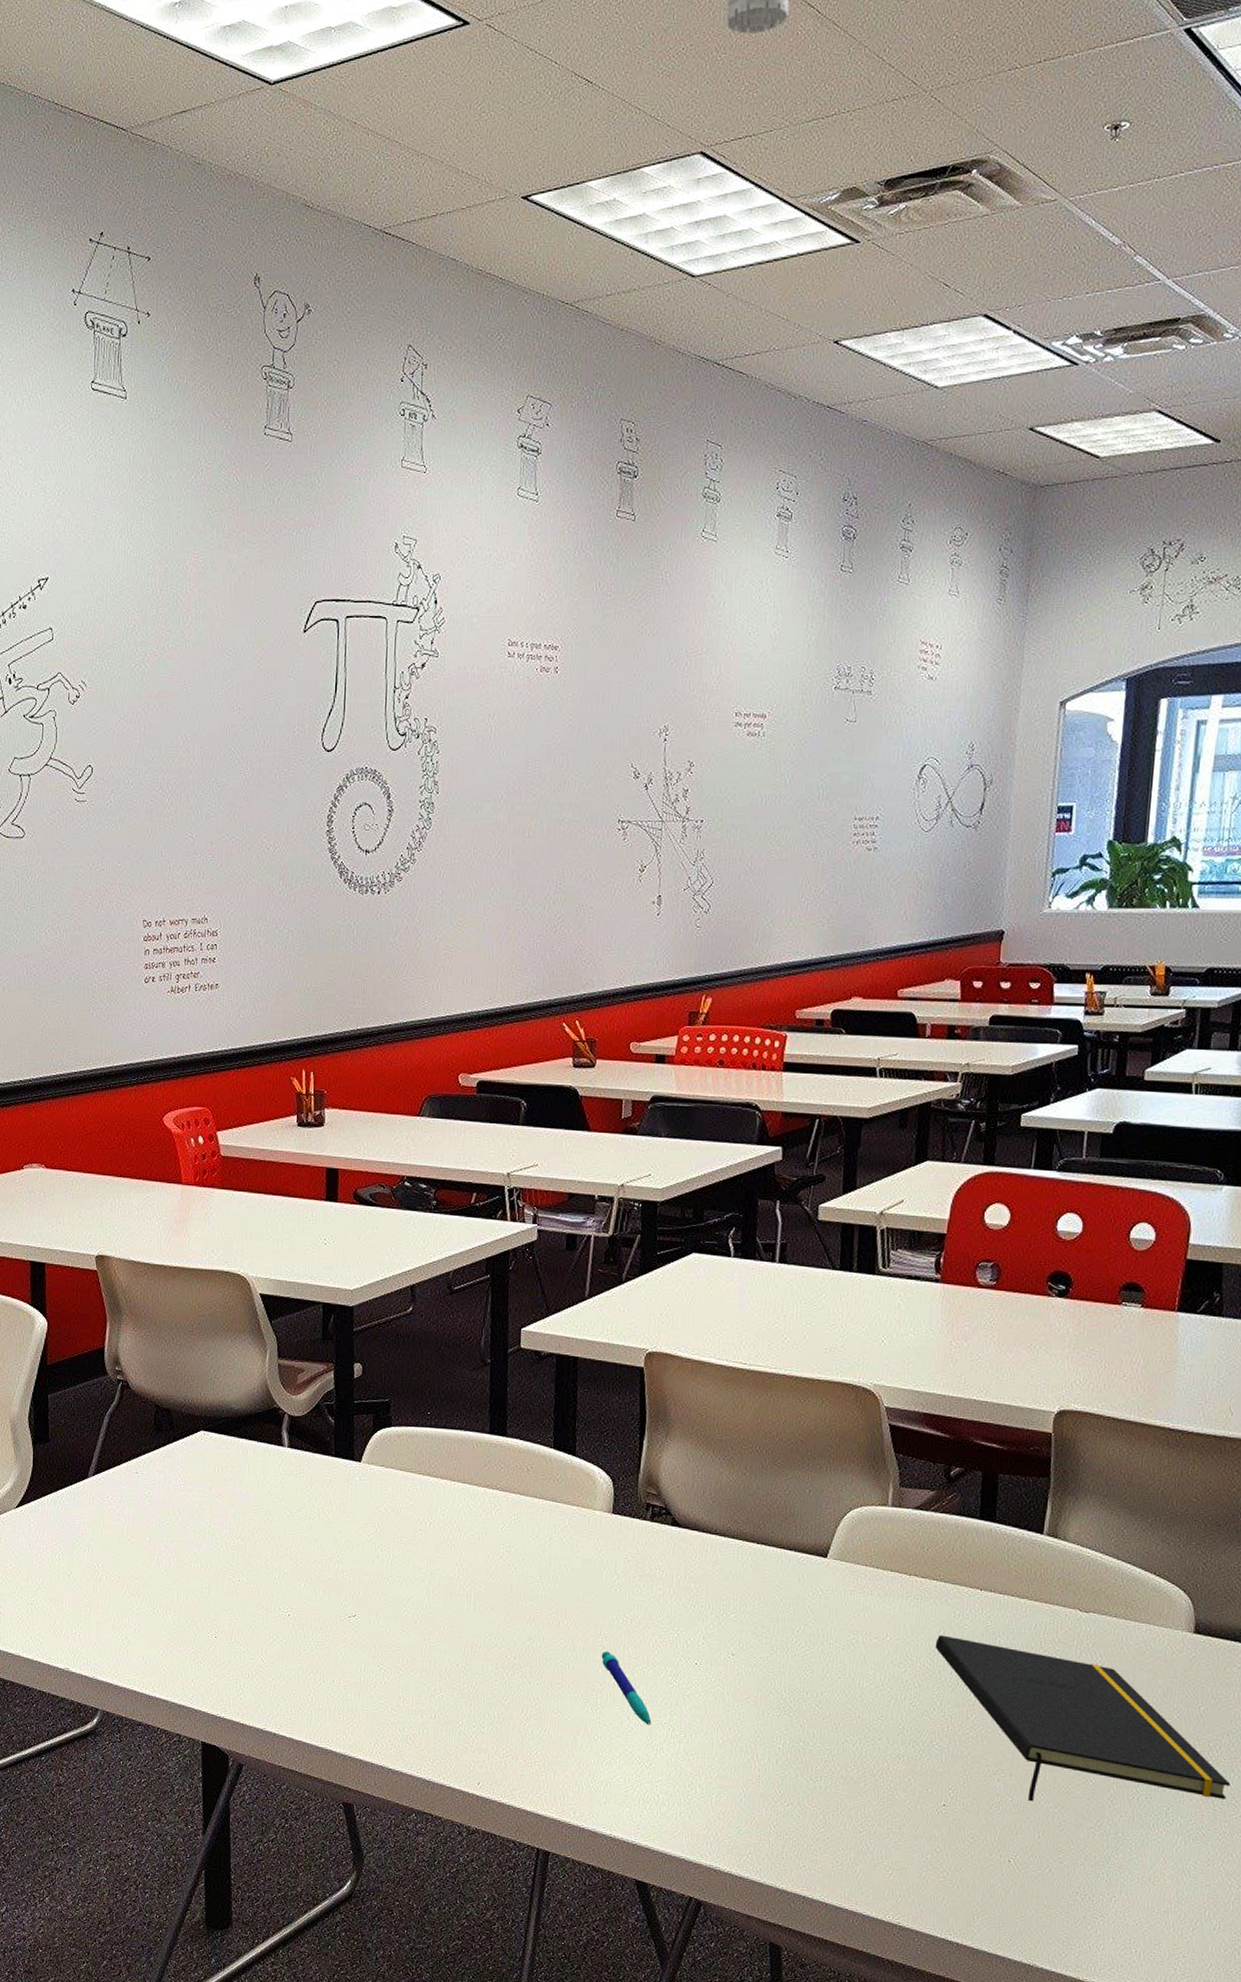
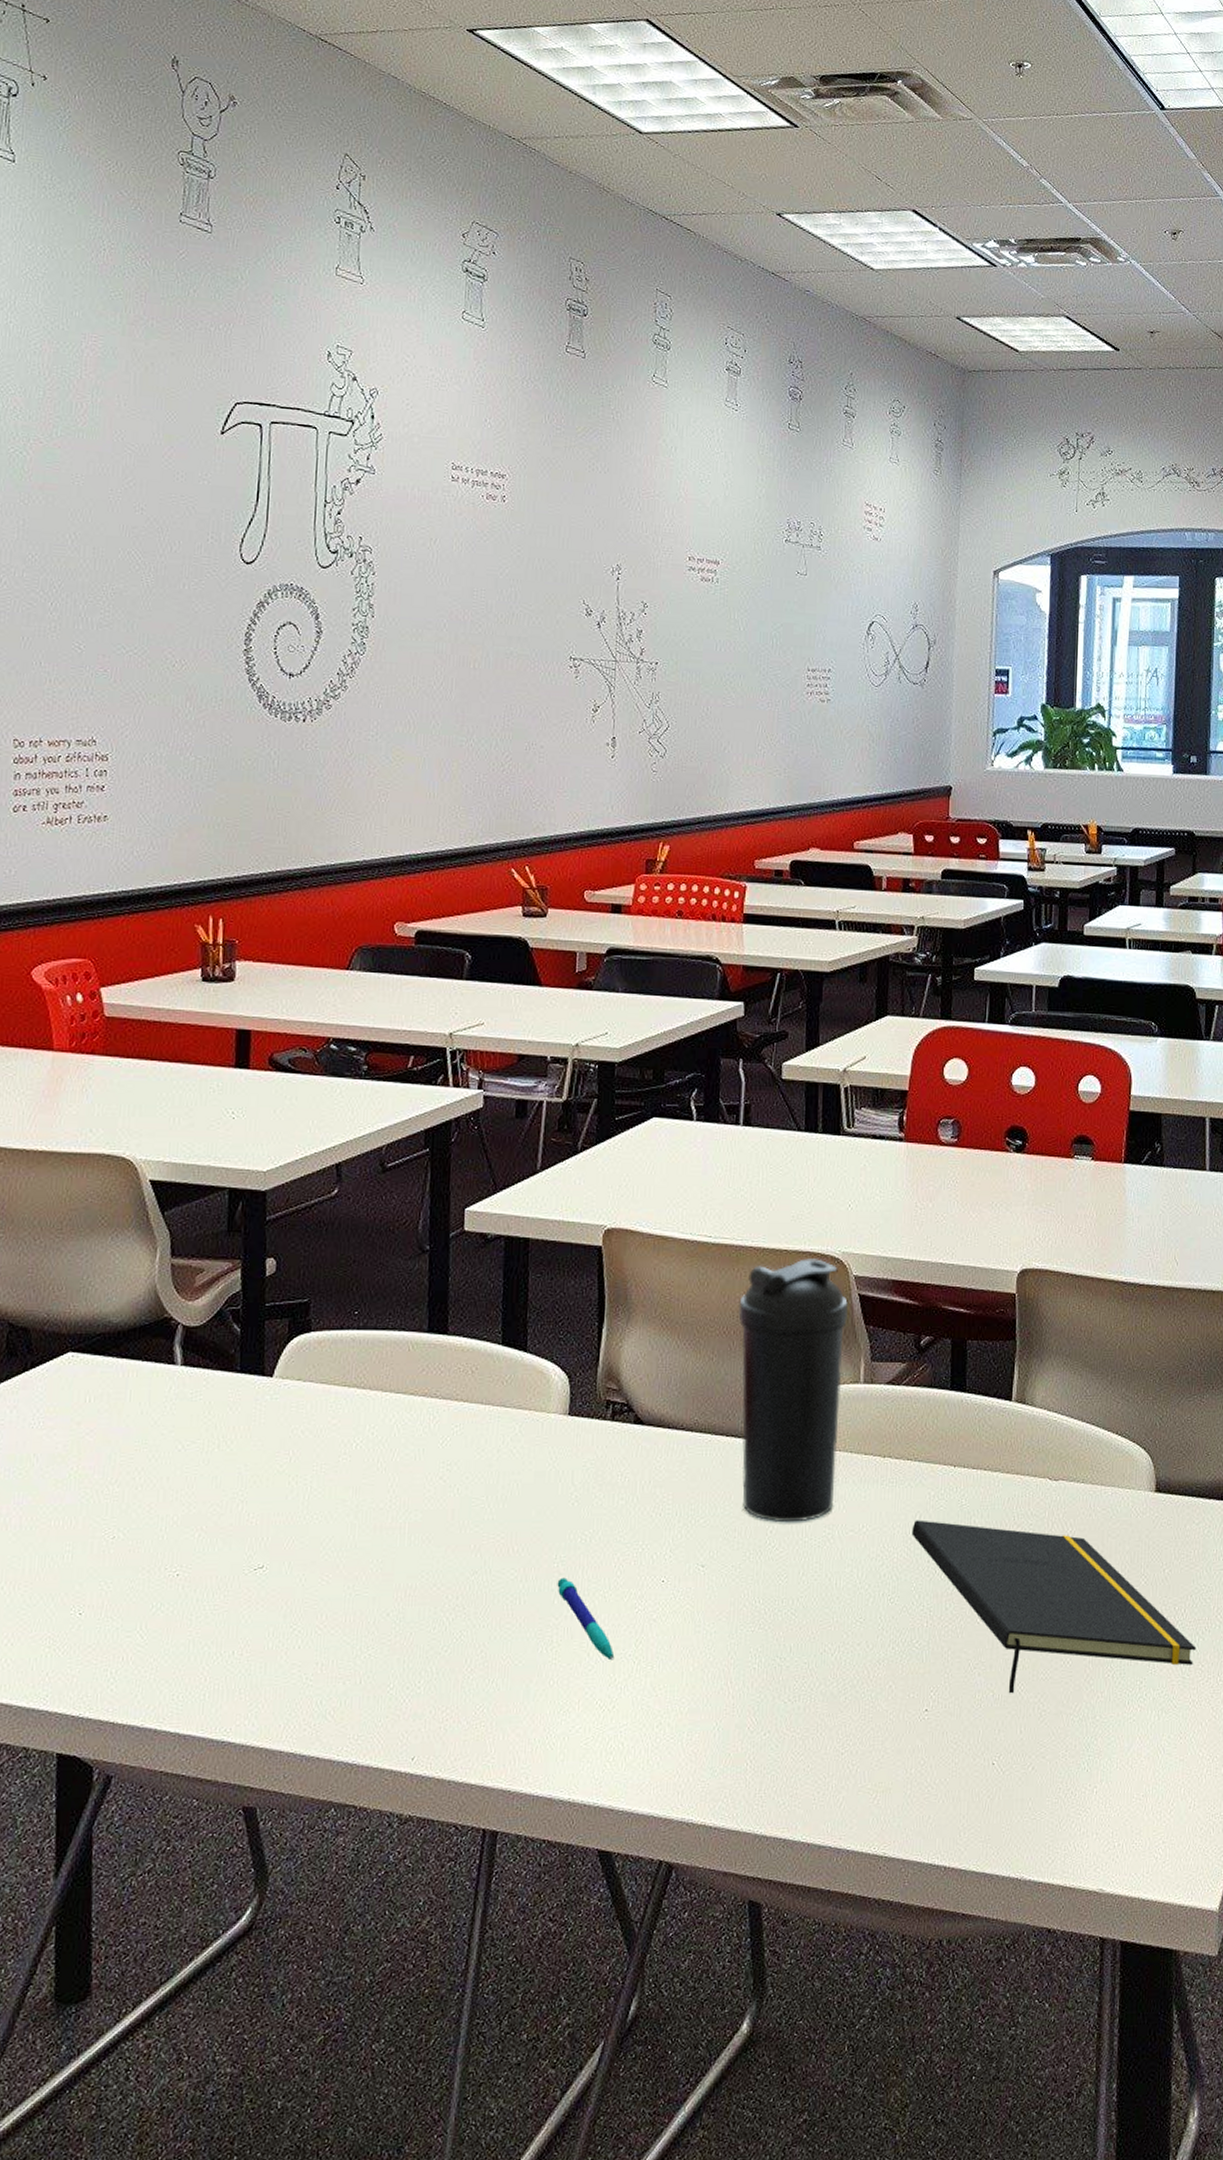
water bottle: none [770,1388,879,1625] -> present [738,1259,849,1523]

